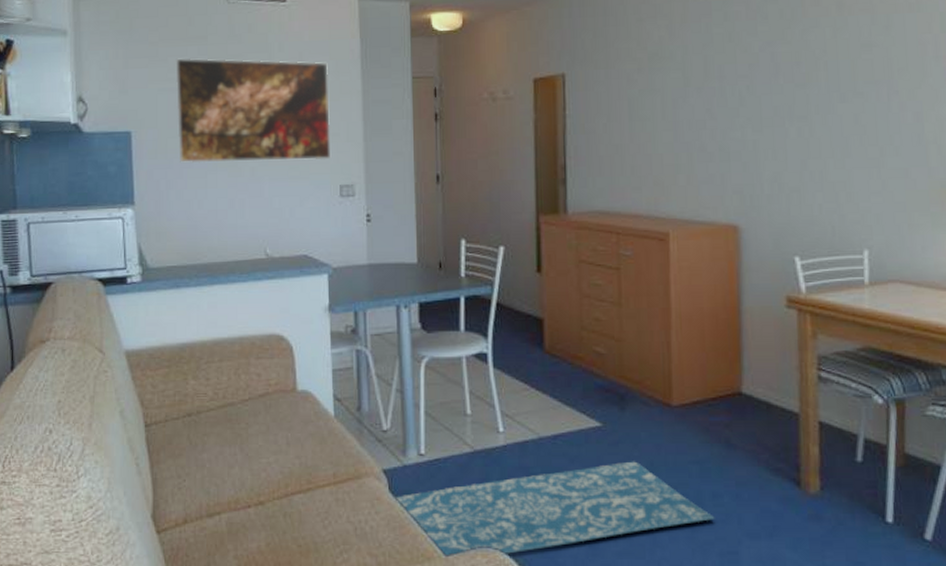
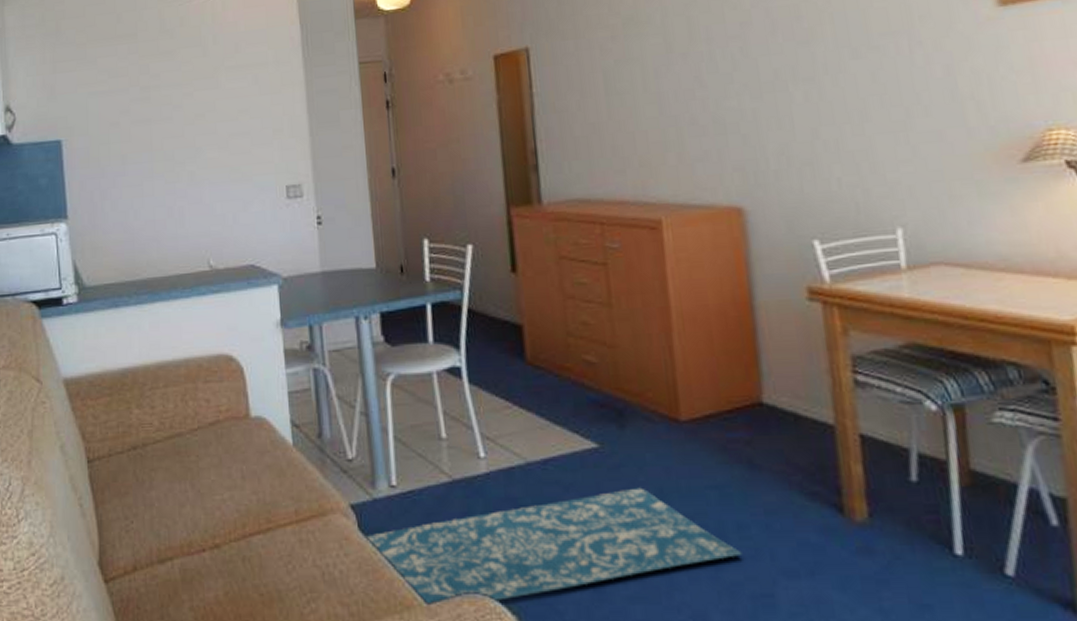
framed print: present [175,58,331,163] -> none [105,52,275,171]

